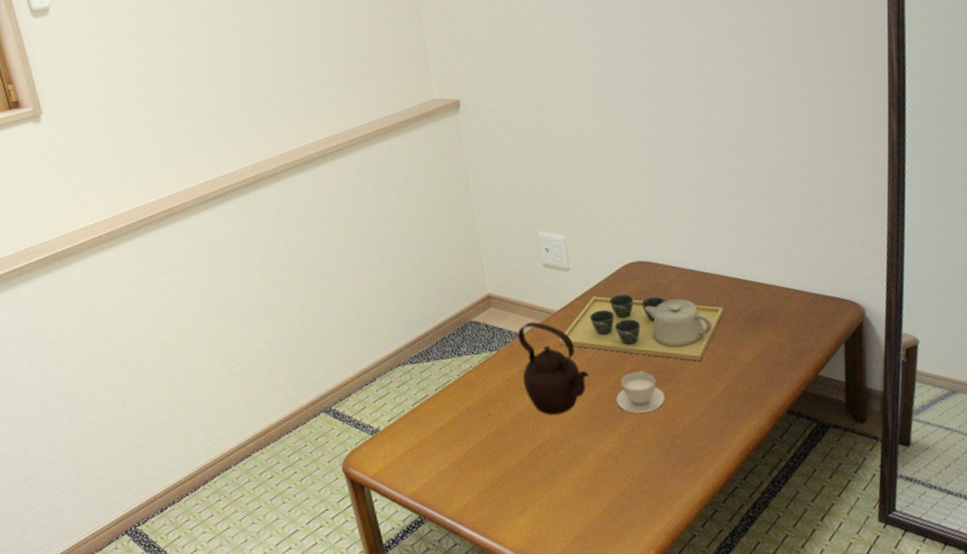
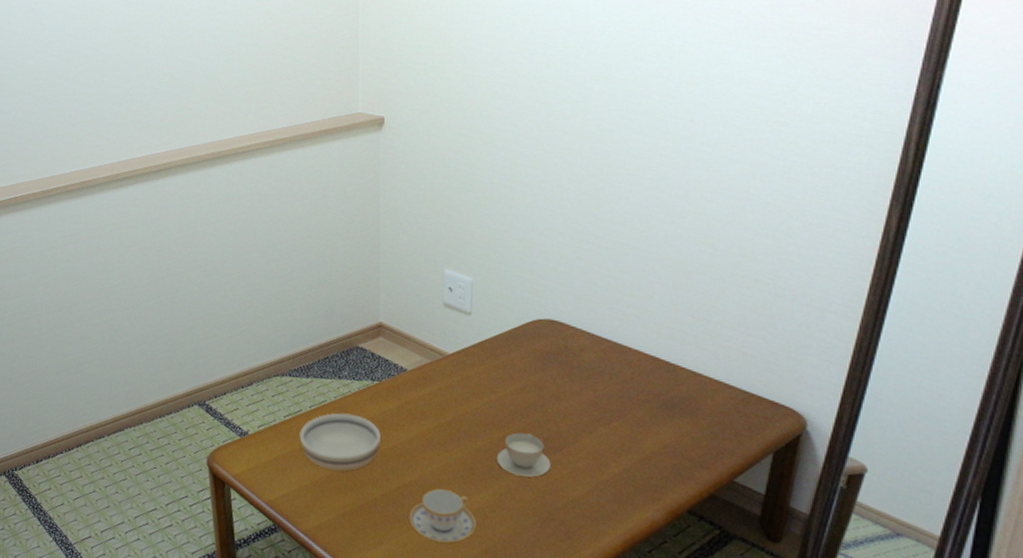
bowl: none [429,388,509,449] -> present [299,412,381,472]
teapot: present [517,322,589,415] -> none [400,360,472,458]
teacup: none [547,442,610,495] -> present [409,488,477,543]
tea set: present [559,294,724,361] -> none [446,347,637,437]

